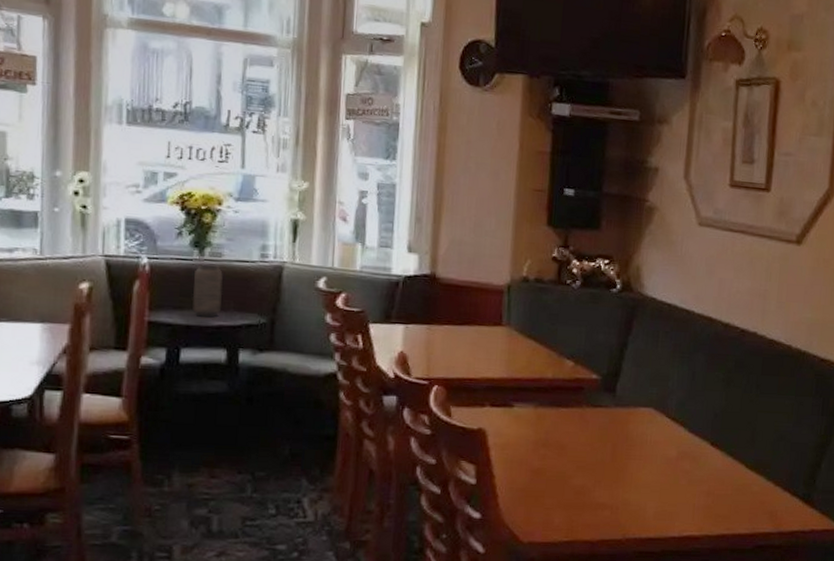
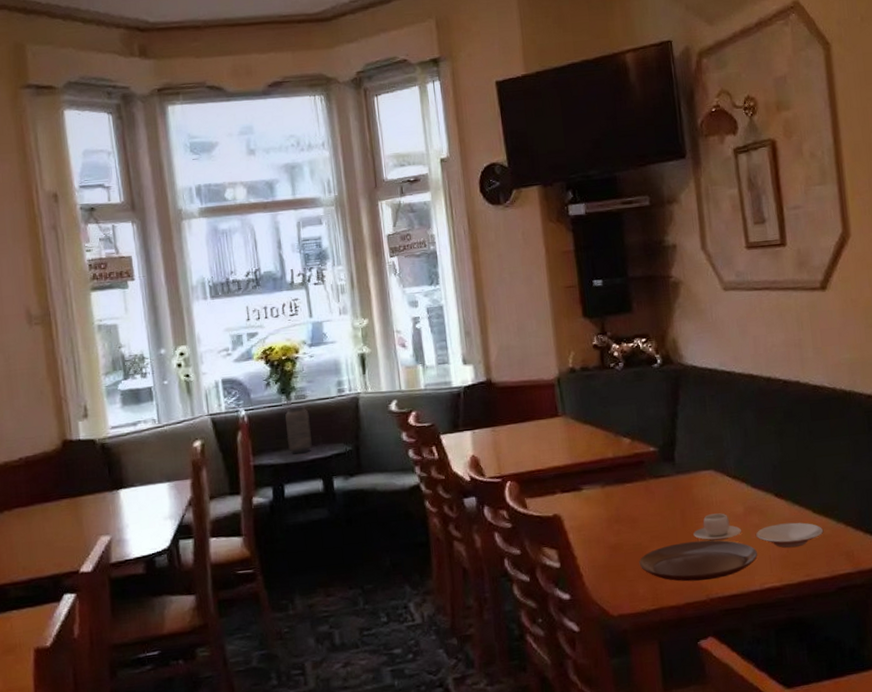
plate: none [559,477,683,519] -> present [639,540,758,582]
teacup: none [621,453,671,482] -> present [693,513,742,541]
saucer: none [683,473,753,500] -> present [755,522,824,548]

